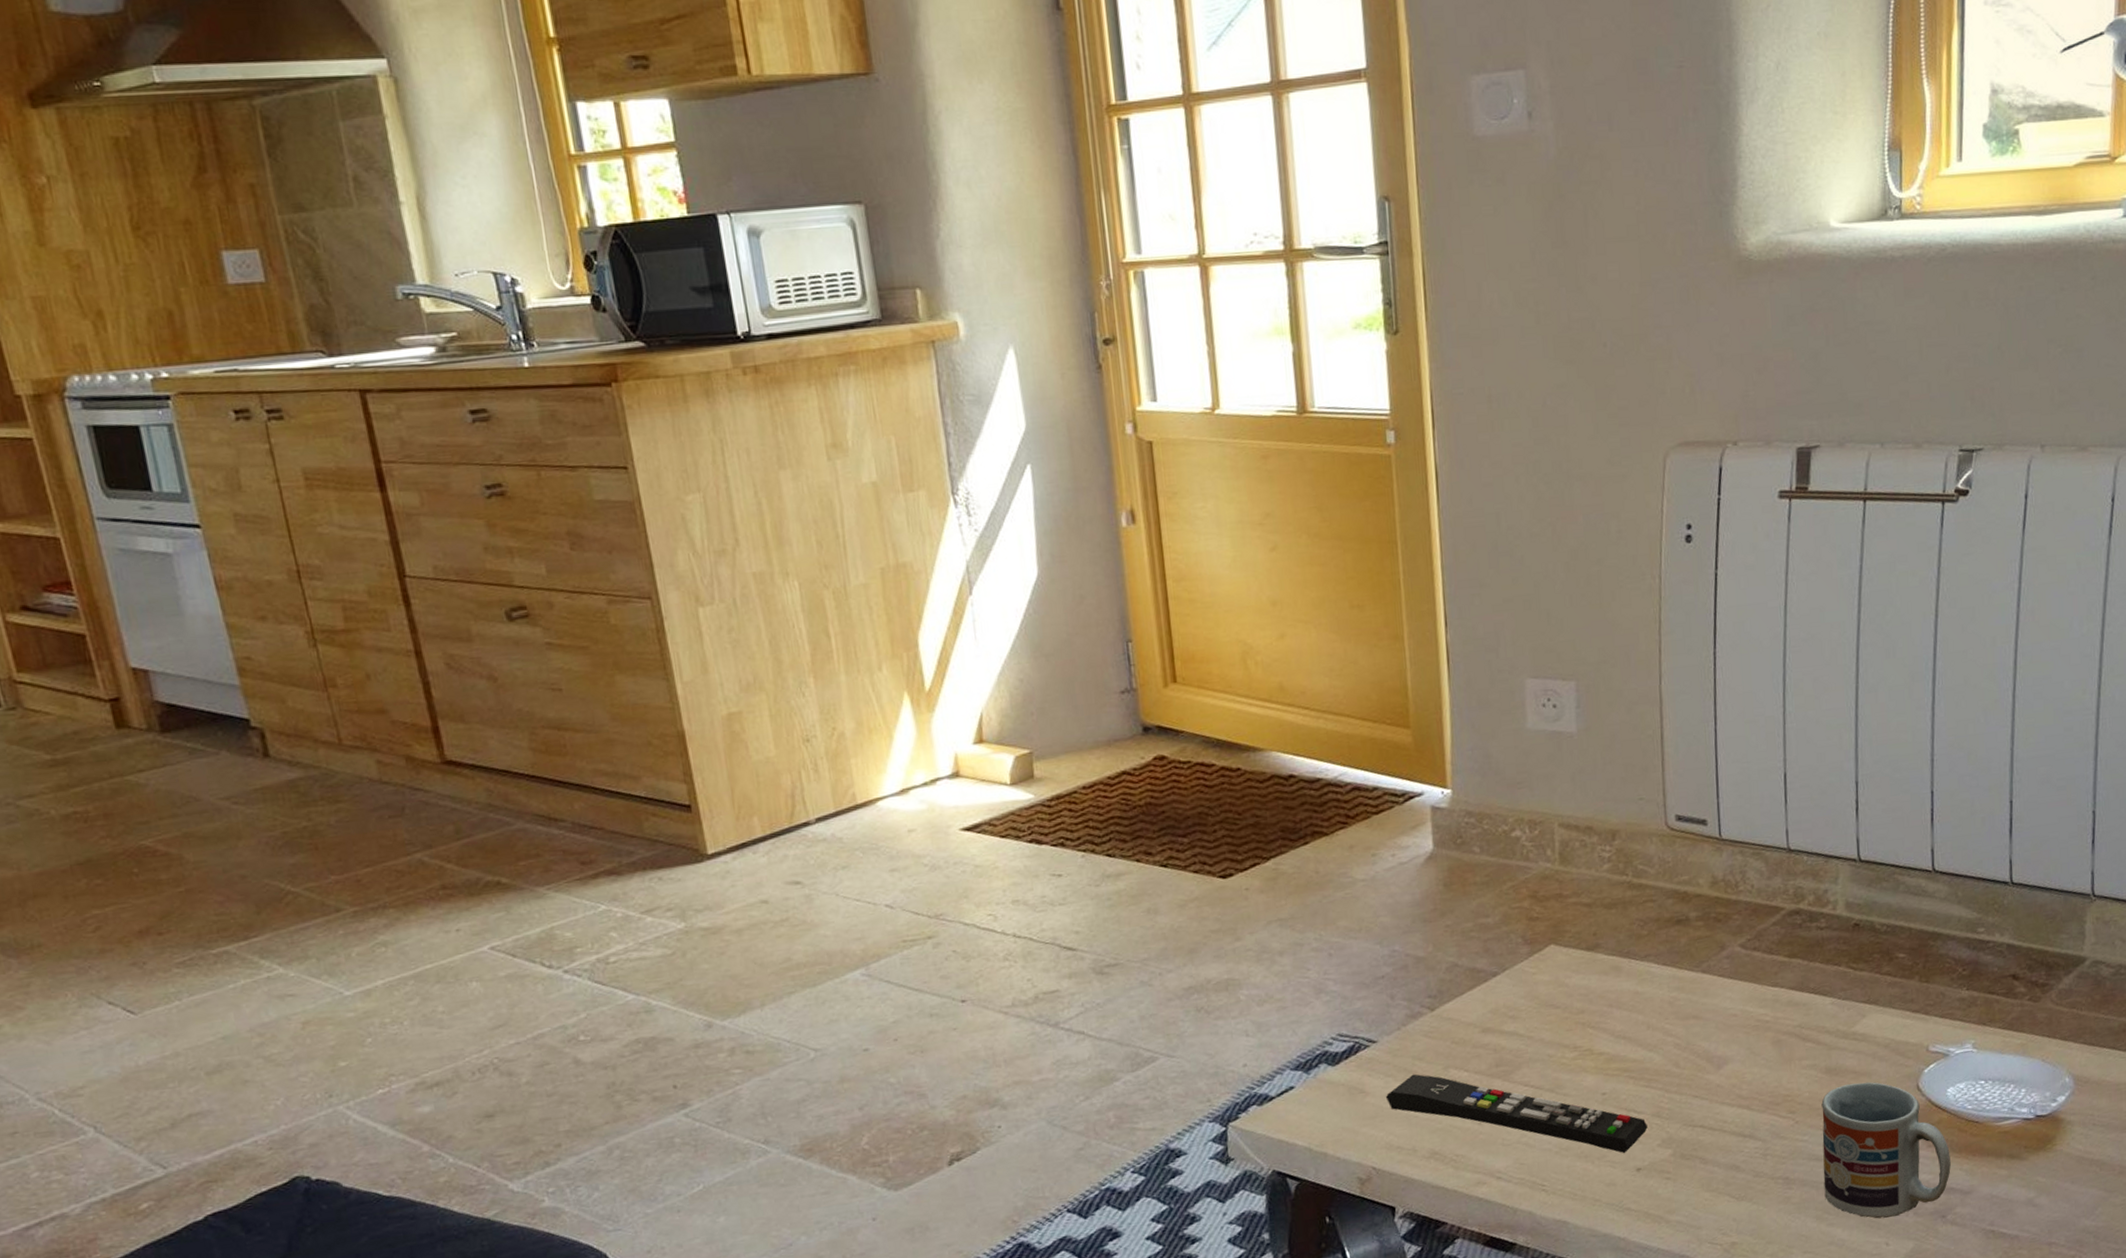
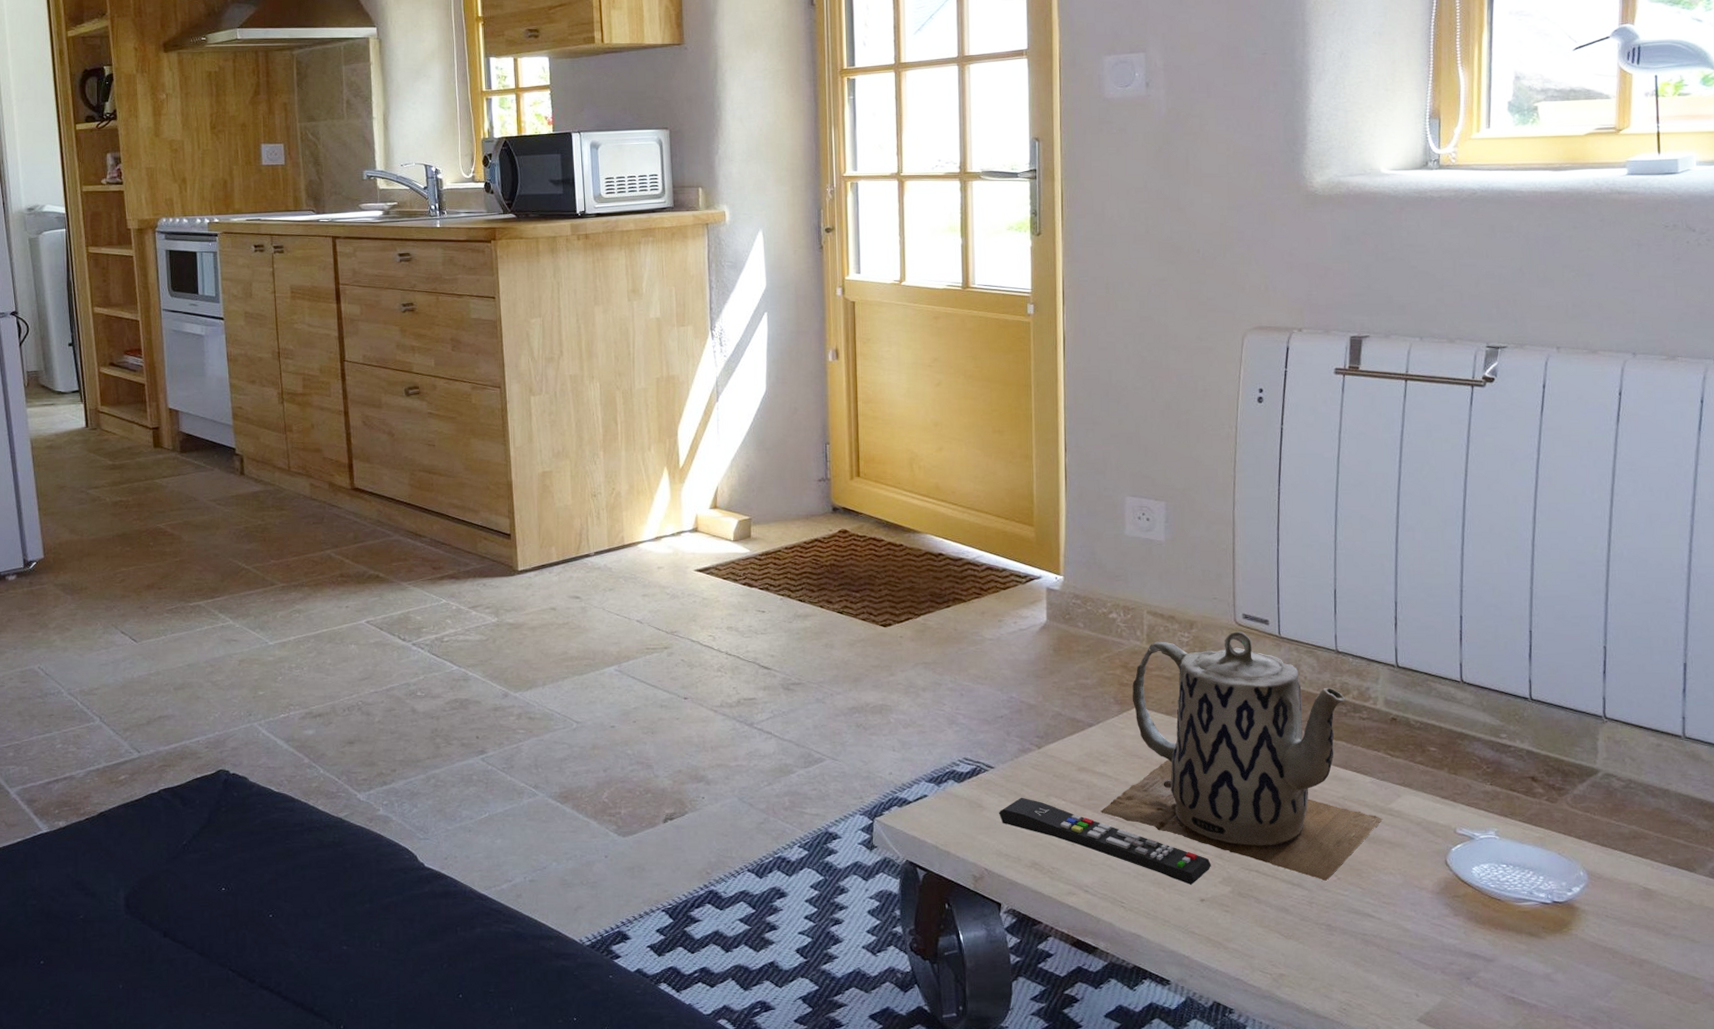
teapot: none [1512,837,1846,1127] -> present [1101,631,1383,881]
cup: present [1821,1081,1951,1219] -> none [1361,852,1475,972]

